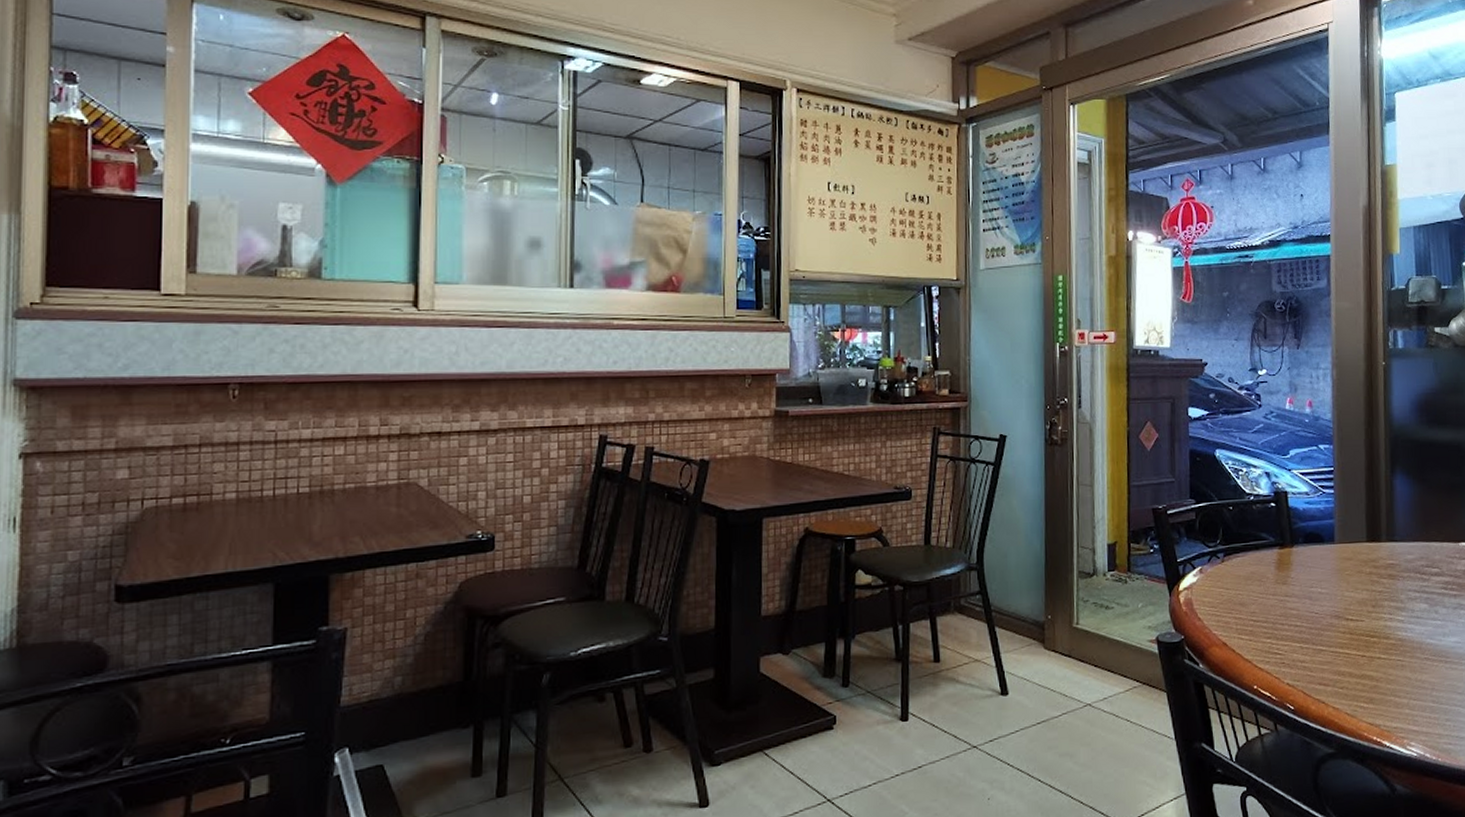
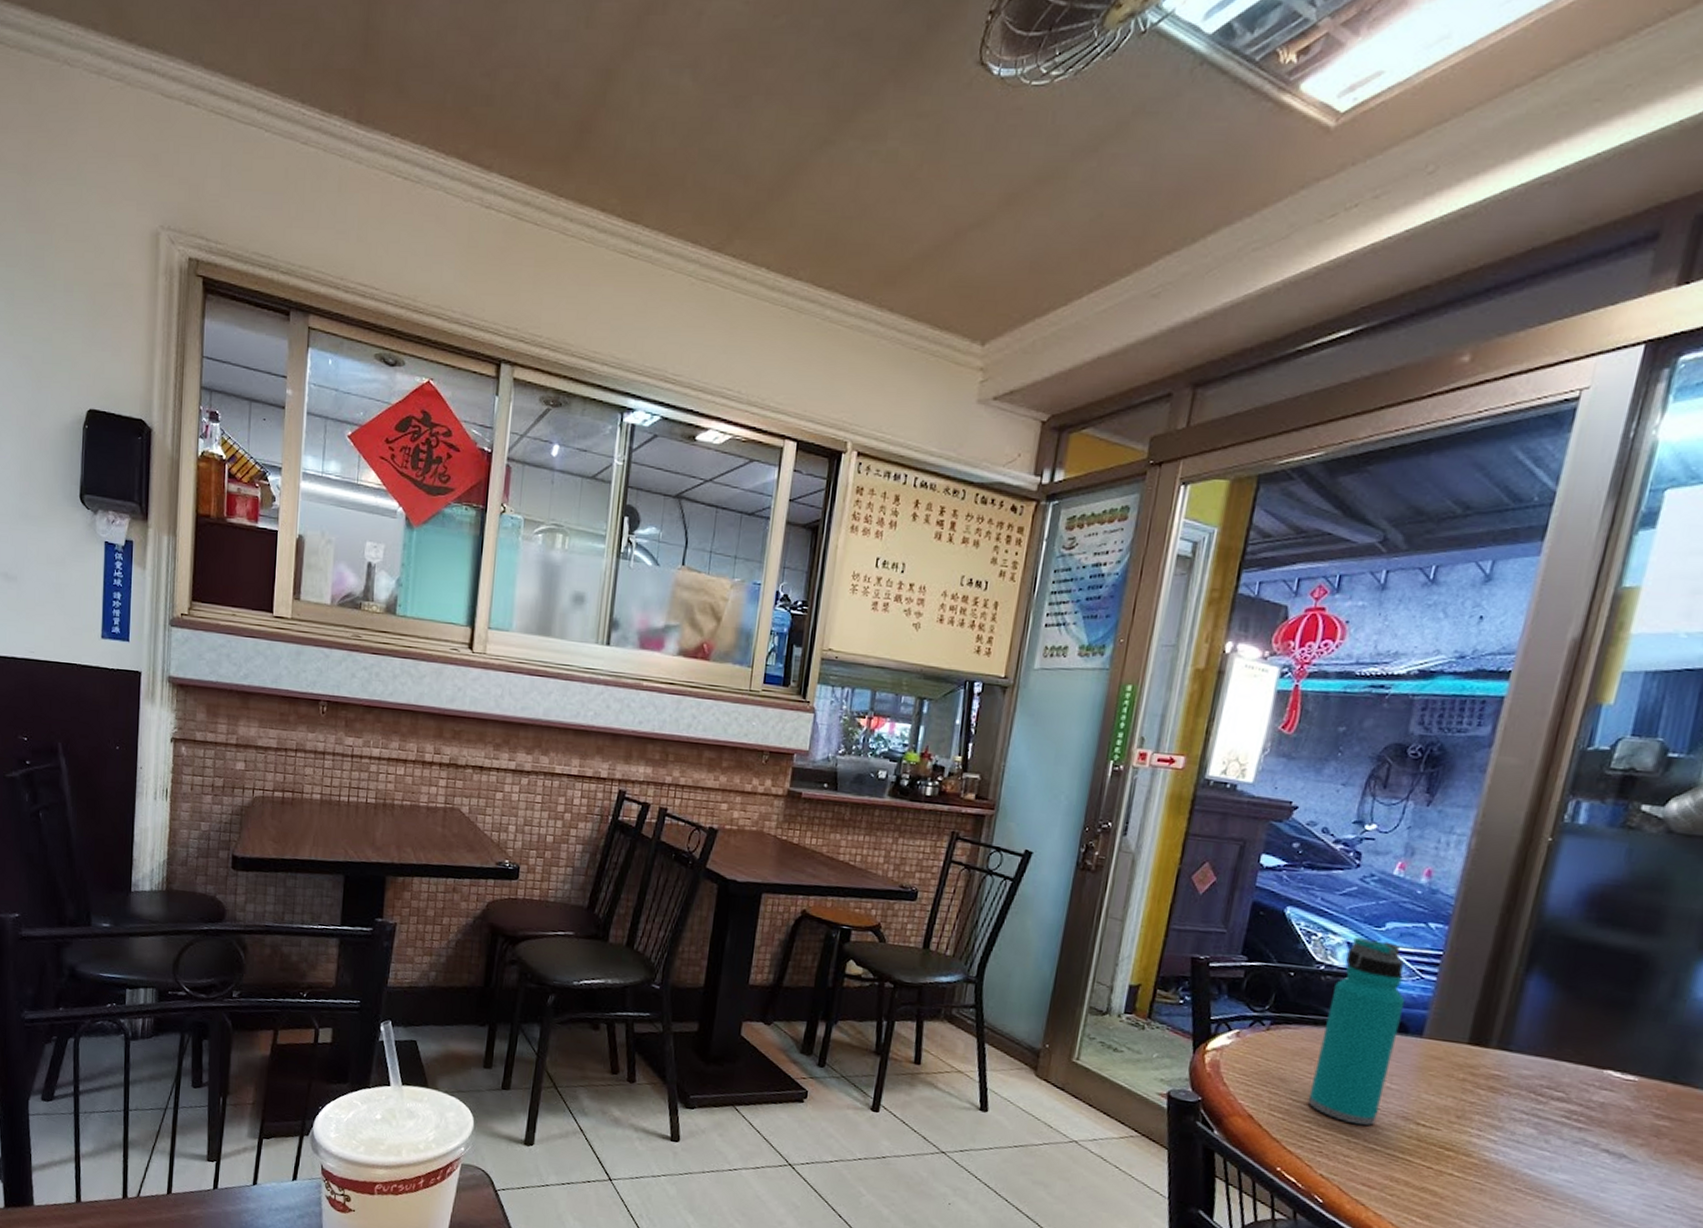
water bottle: none [1264,466,1318,632] -> present [1308,936,1406,1126]

